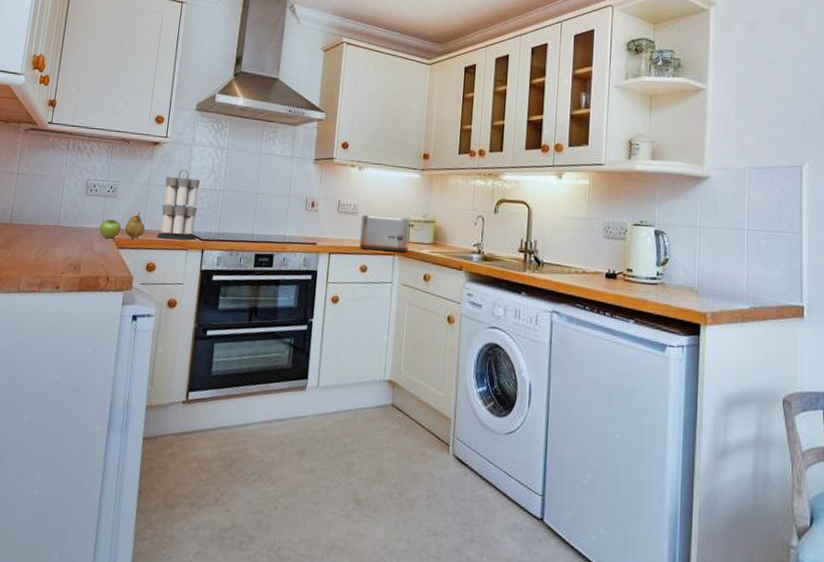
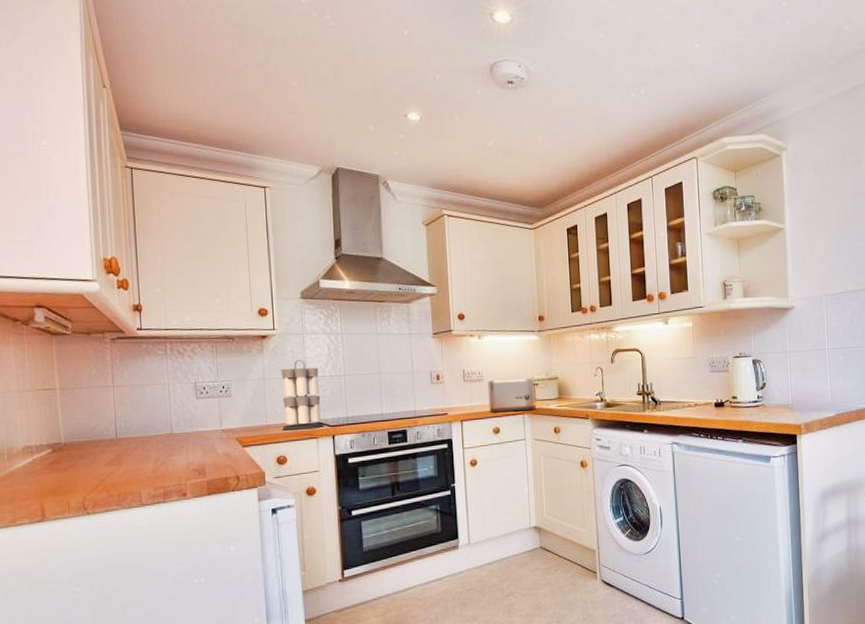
fruit: present [99,219,122,239] -> none [219,419,243,439]
fruit: present [124,212,145,239] -> none [246,408,269,435]

